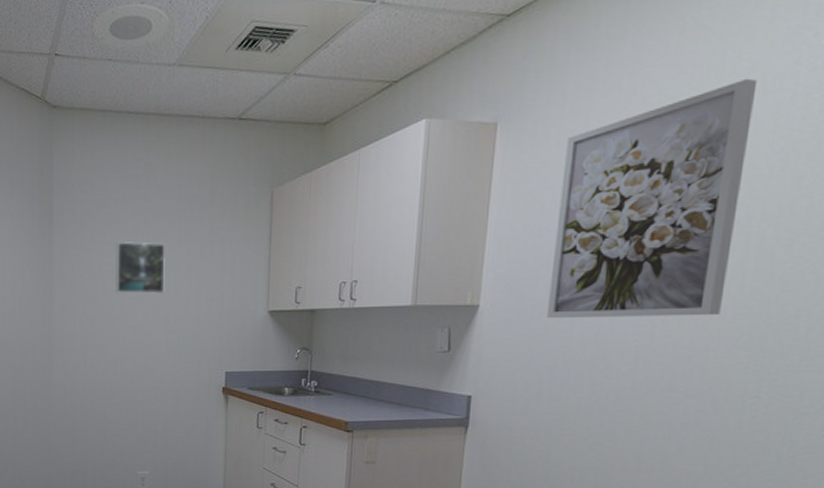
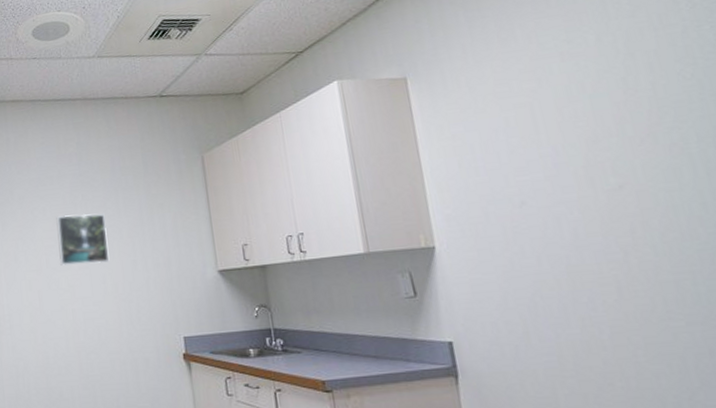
wall art: present [546,78,758,319] -> none [477,19,692,255]

